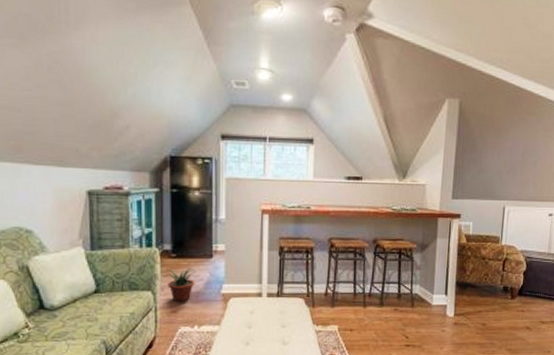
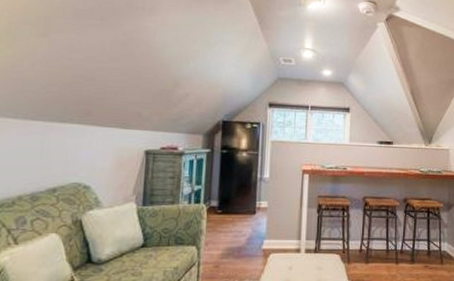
potted plant: present [165,268,197,302] -> none [210,224,240,257]

